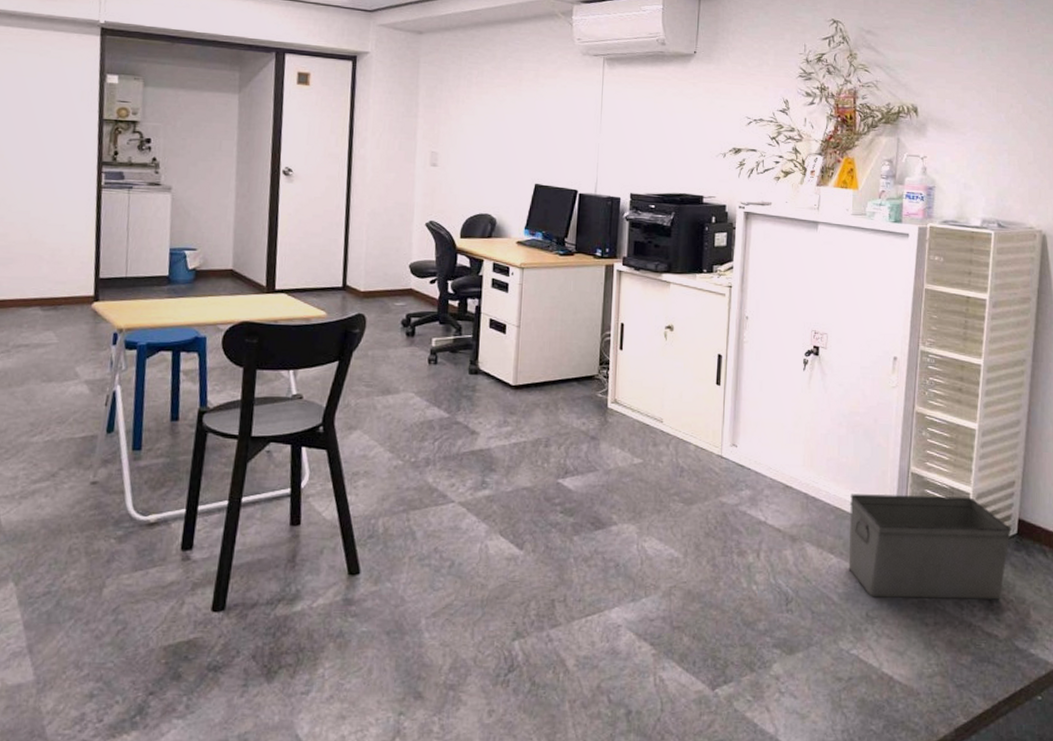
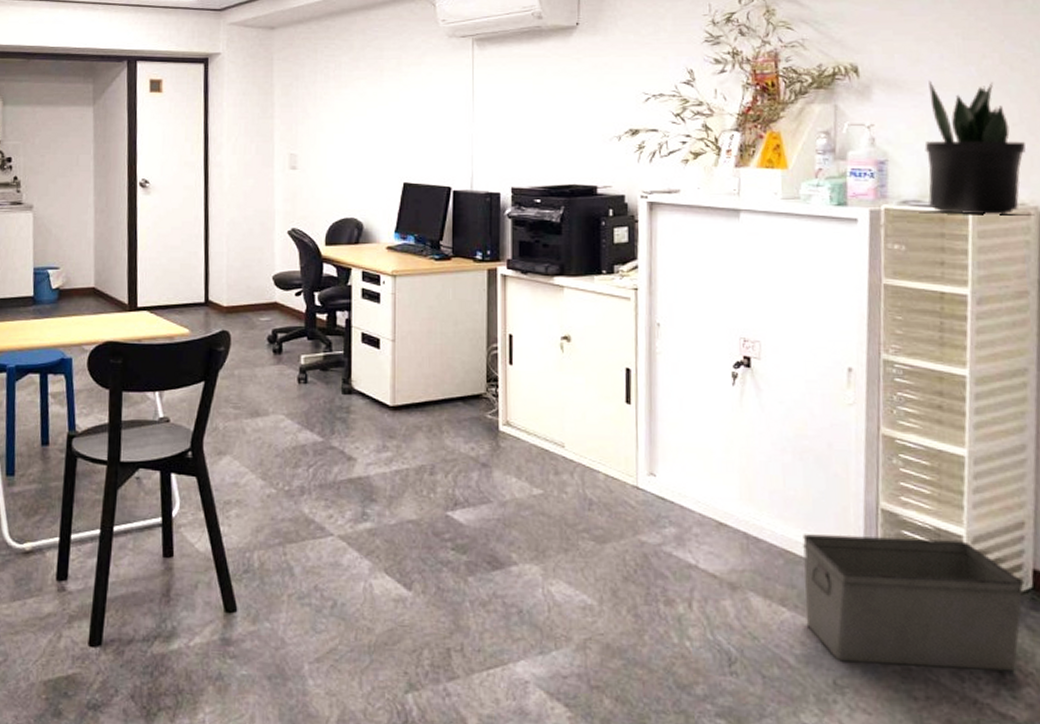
planter: none [962,123,1036,236] -> present [924,80,1026,216]

